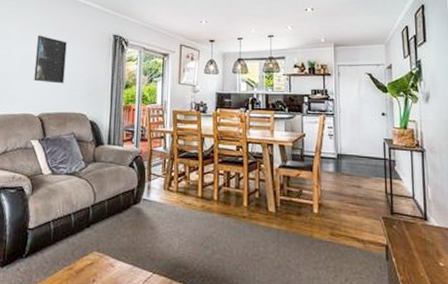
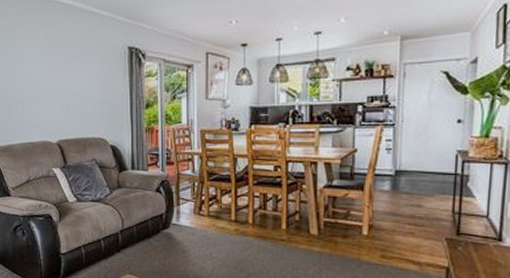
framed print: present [34,34,67,84] -> none [45,53,79,107]

